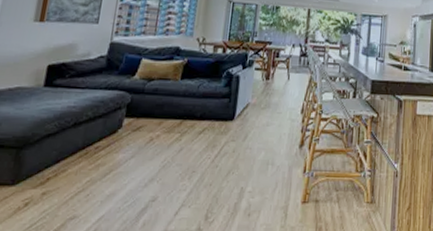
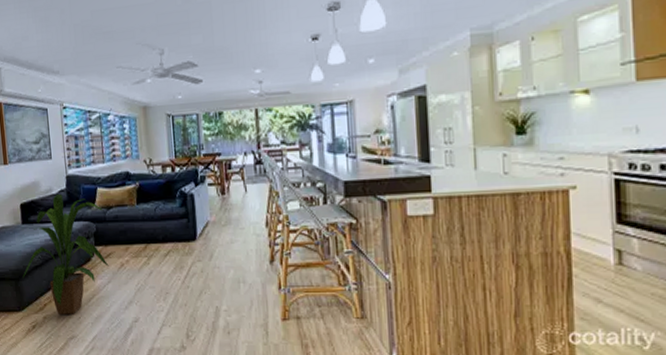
house plant: none [28,60,144,191] -> present [22,194,109,314]

